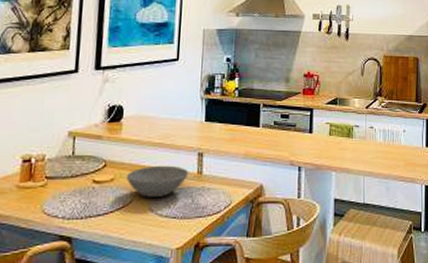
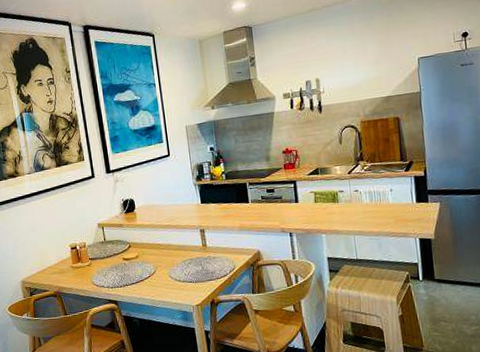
bowl: present [127,165,189,197] -> none [147,241,196,268]

